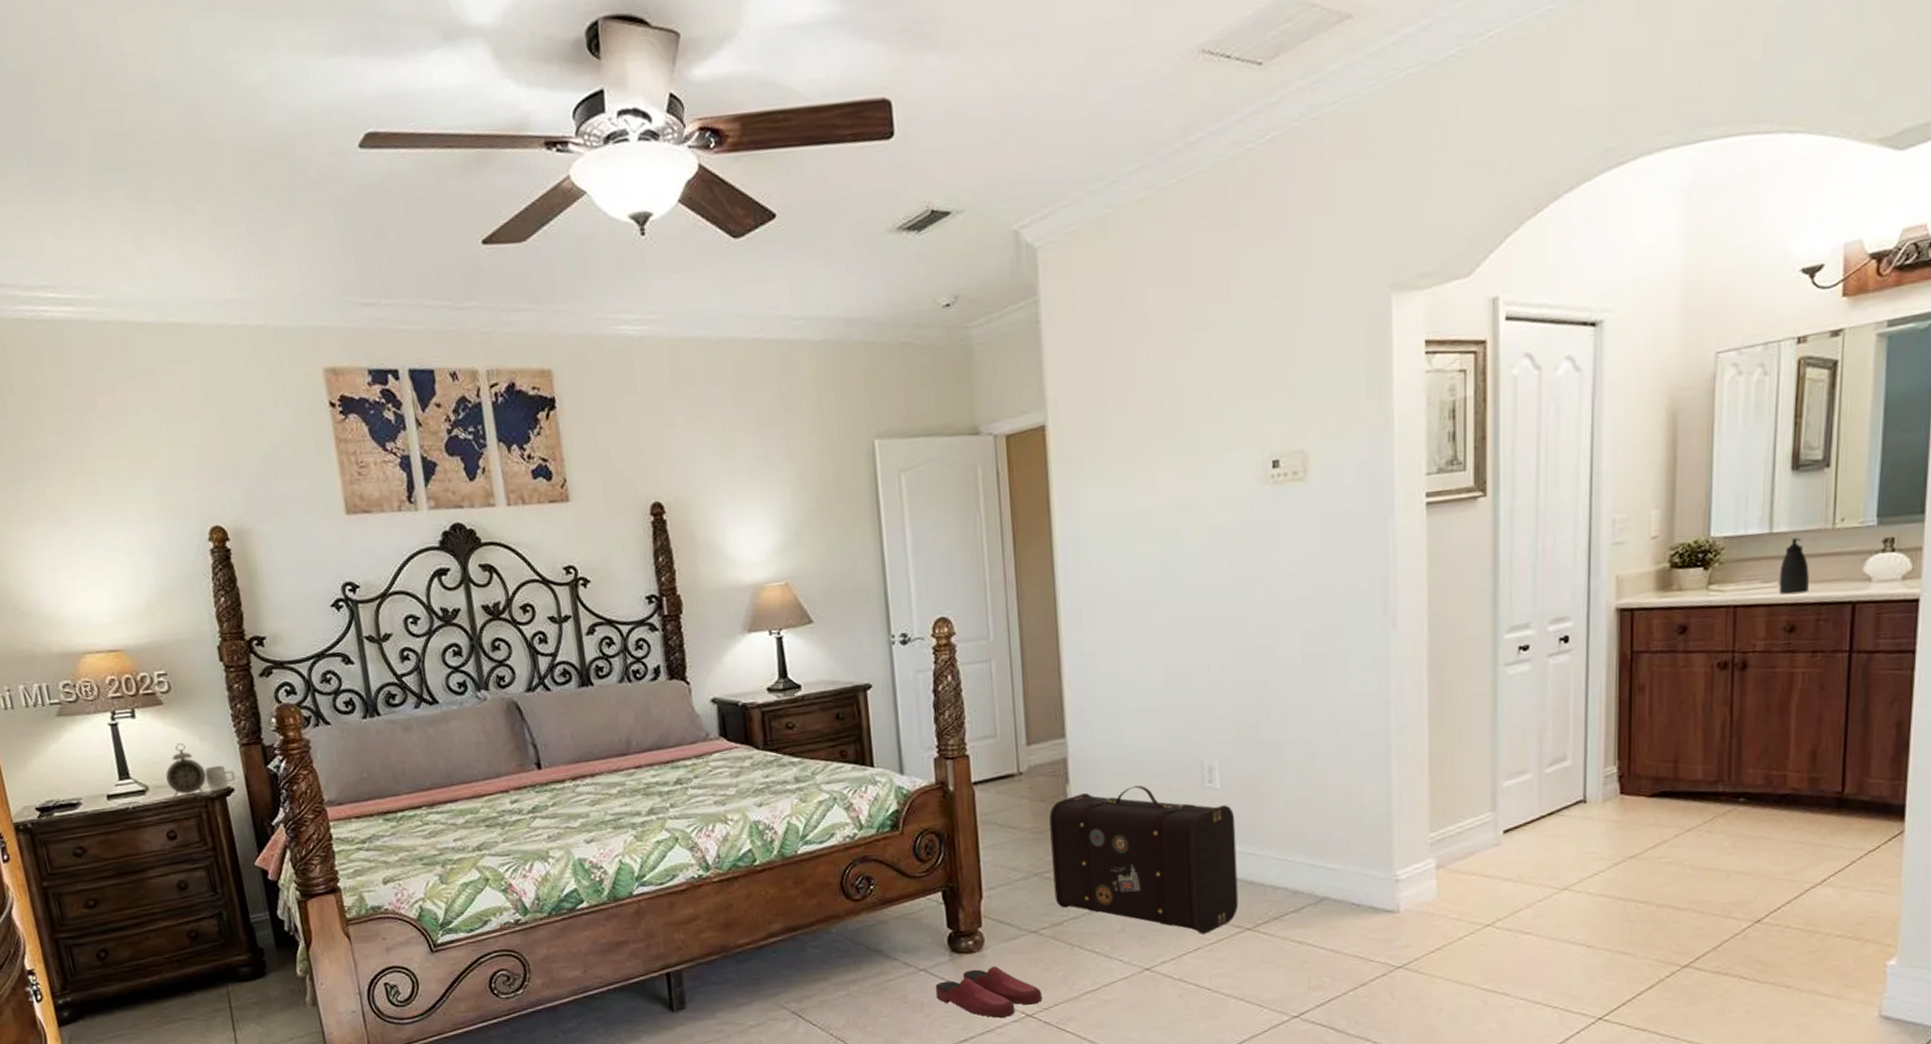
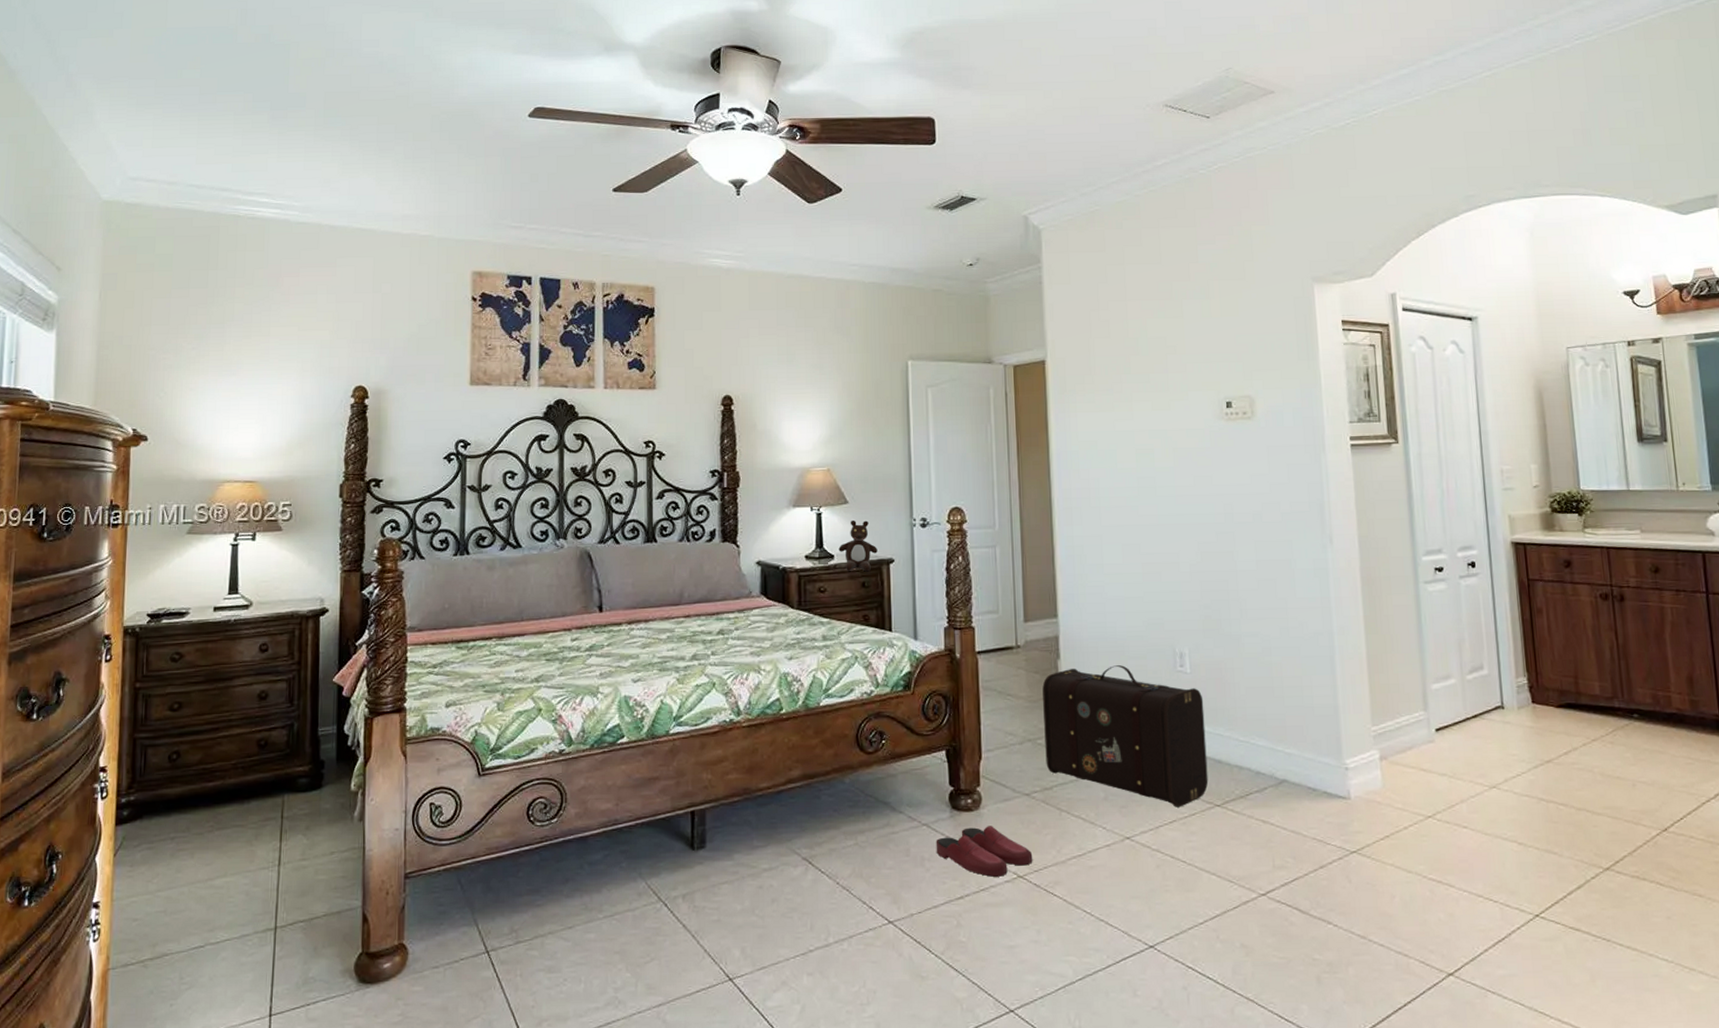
alarm clock: present [166,743,206,798] -> none [270,566,306,614]
mug: present [205,765,236,792] -> none [306,588,332,611]
stuffed animal: none [805,641,852,702] -> present [838,519,878,572]
soap dispenser: present [1778,537,1810,595] -> none [1639,495,1666,542]

